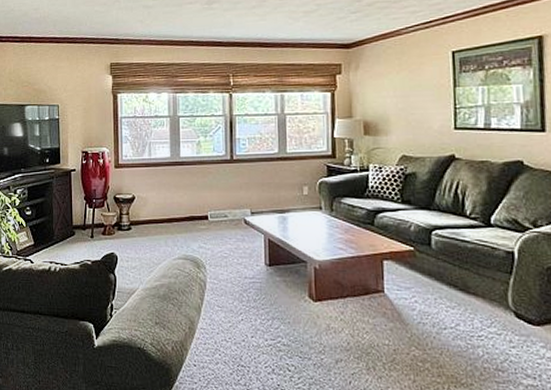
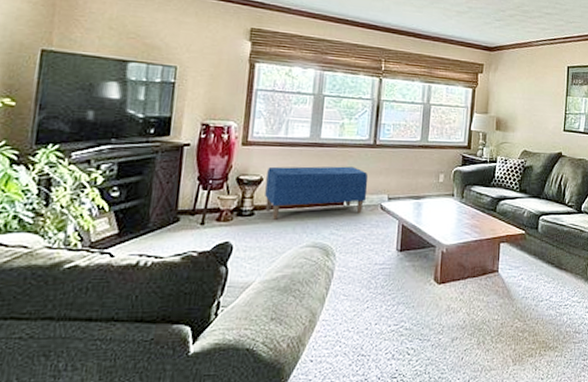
bench: none [138,182,230,234] -> present [265,166,369,220]

